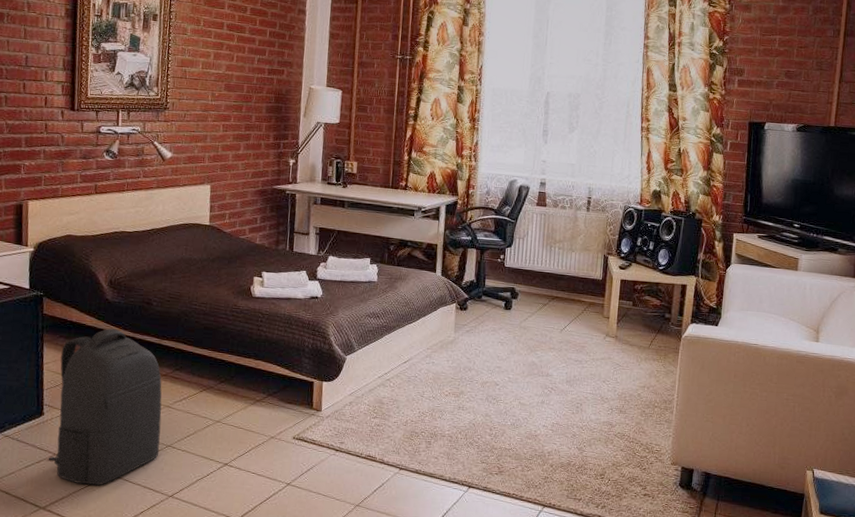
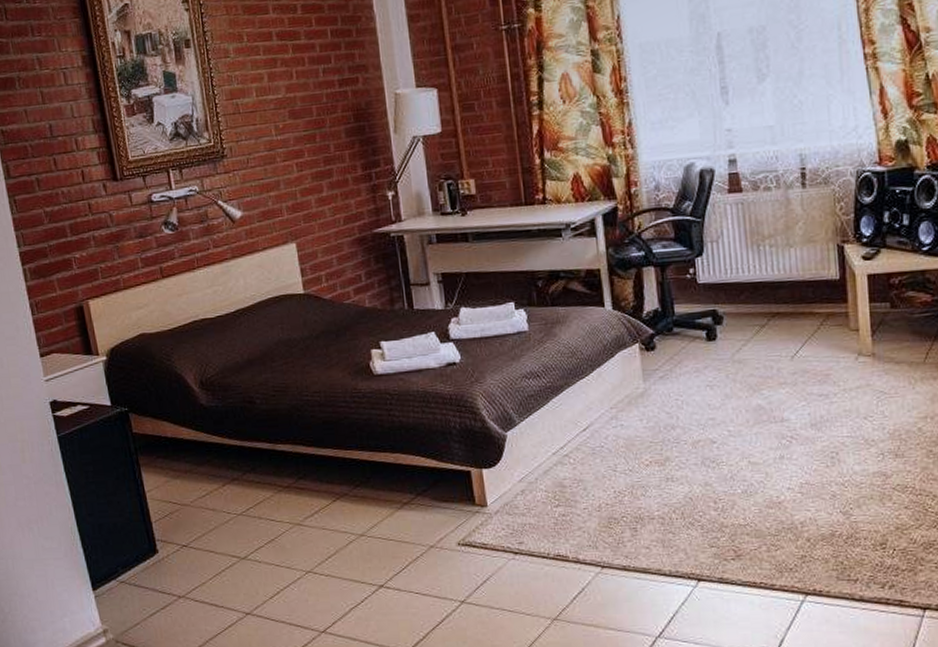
backpack: present [48,328,162,486] -> none [162,438,299,629]

